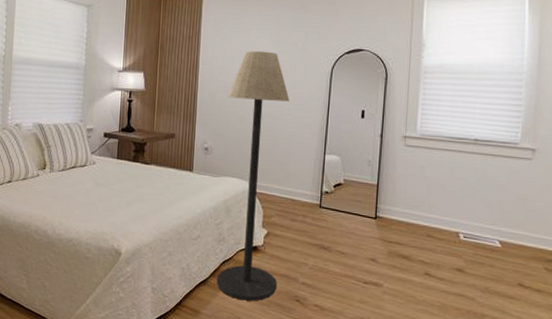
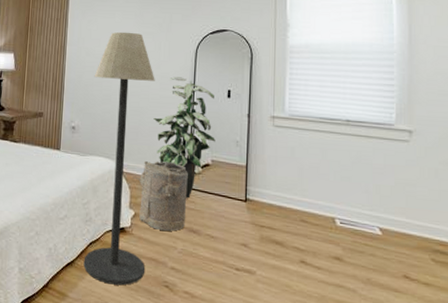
laundry hamper: none [266,181,321,249] -> present [132,161,188,231]
indoor plant: none [287,97,348,217] -> present [153,76,215,199]

